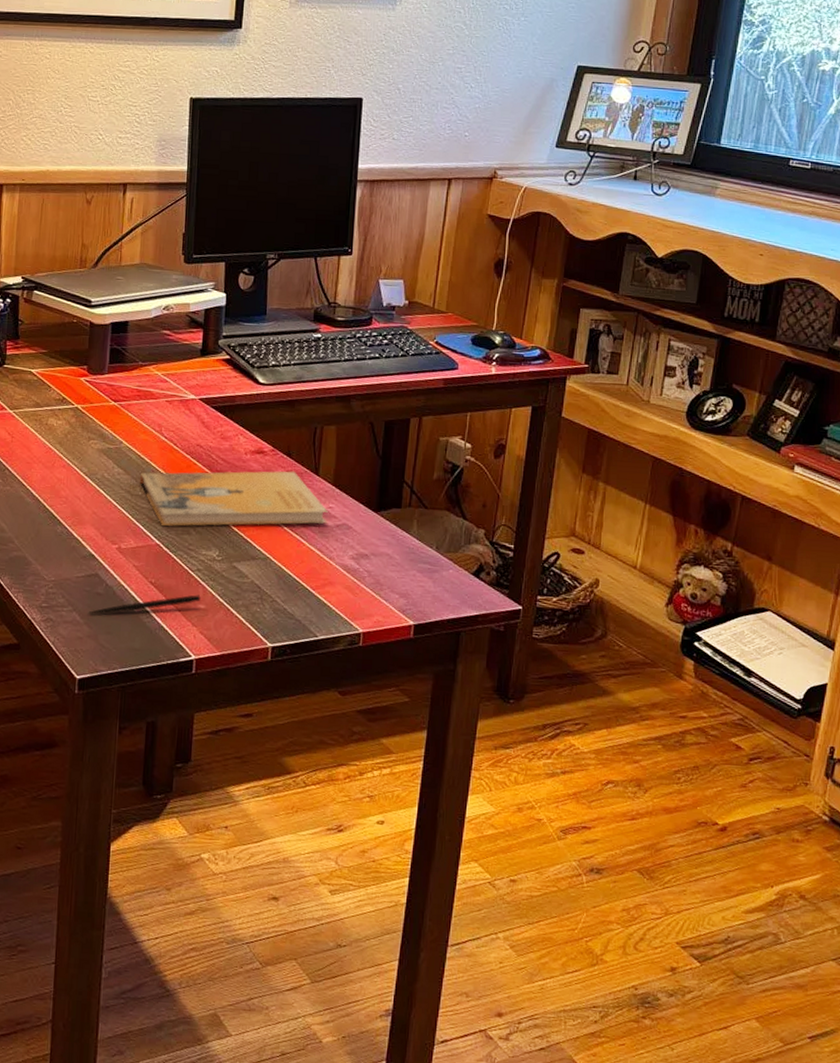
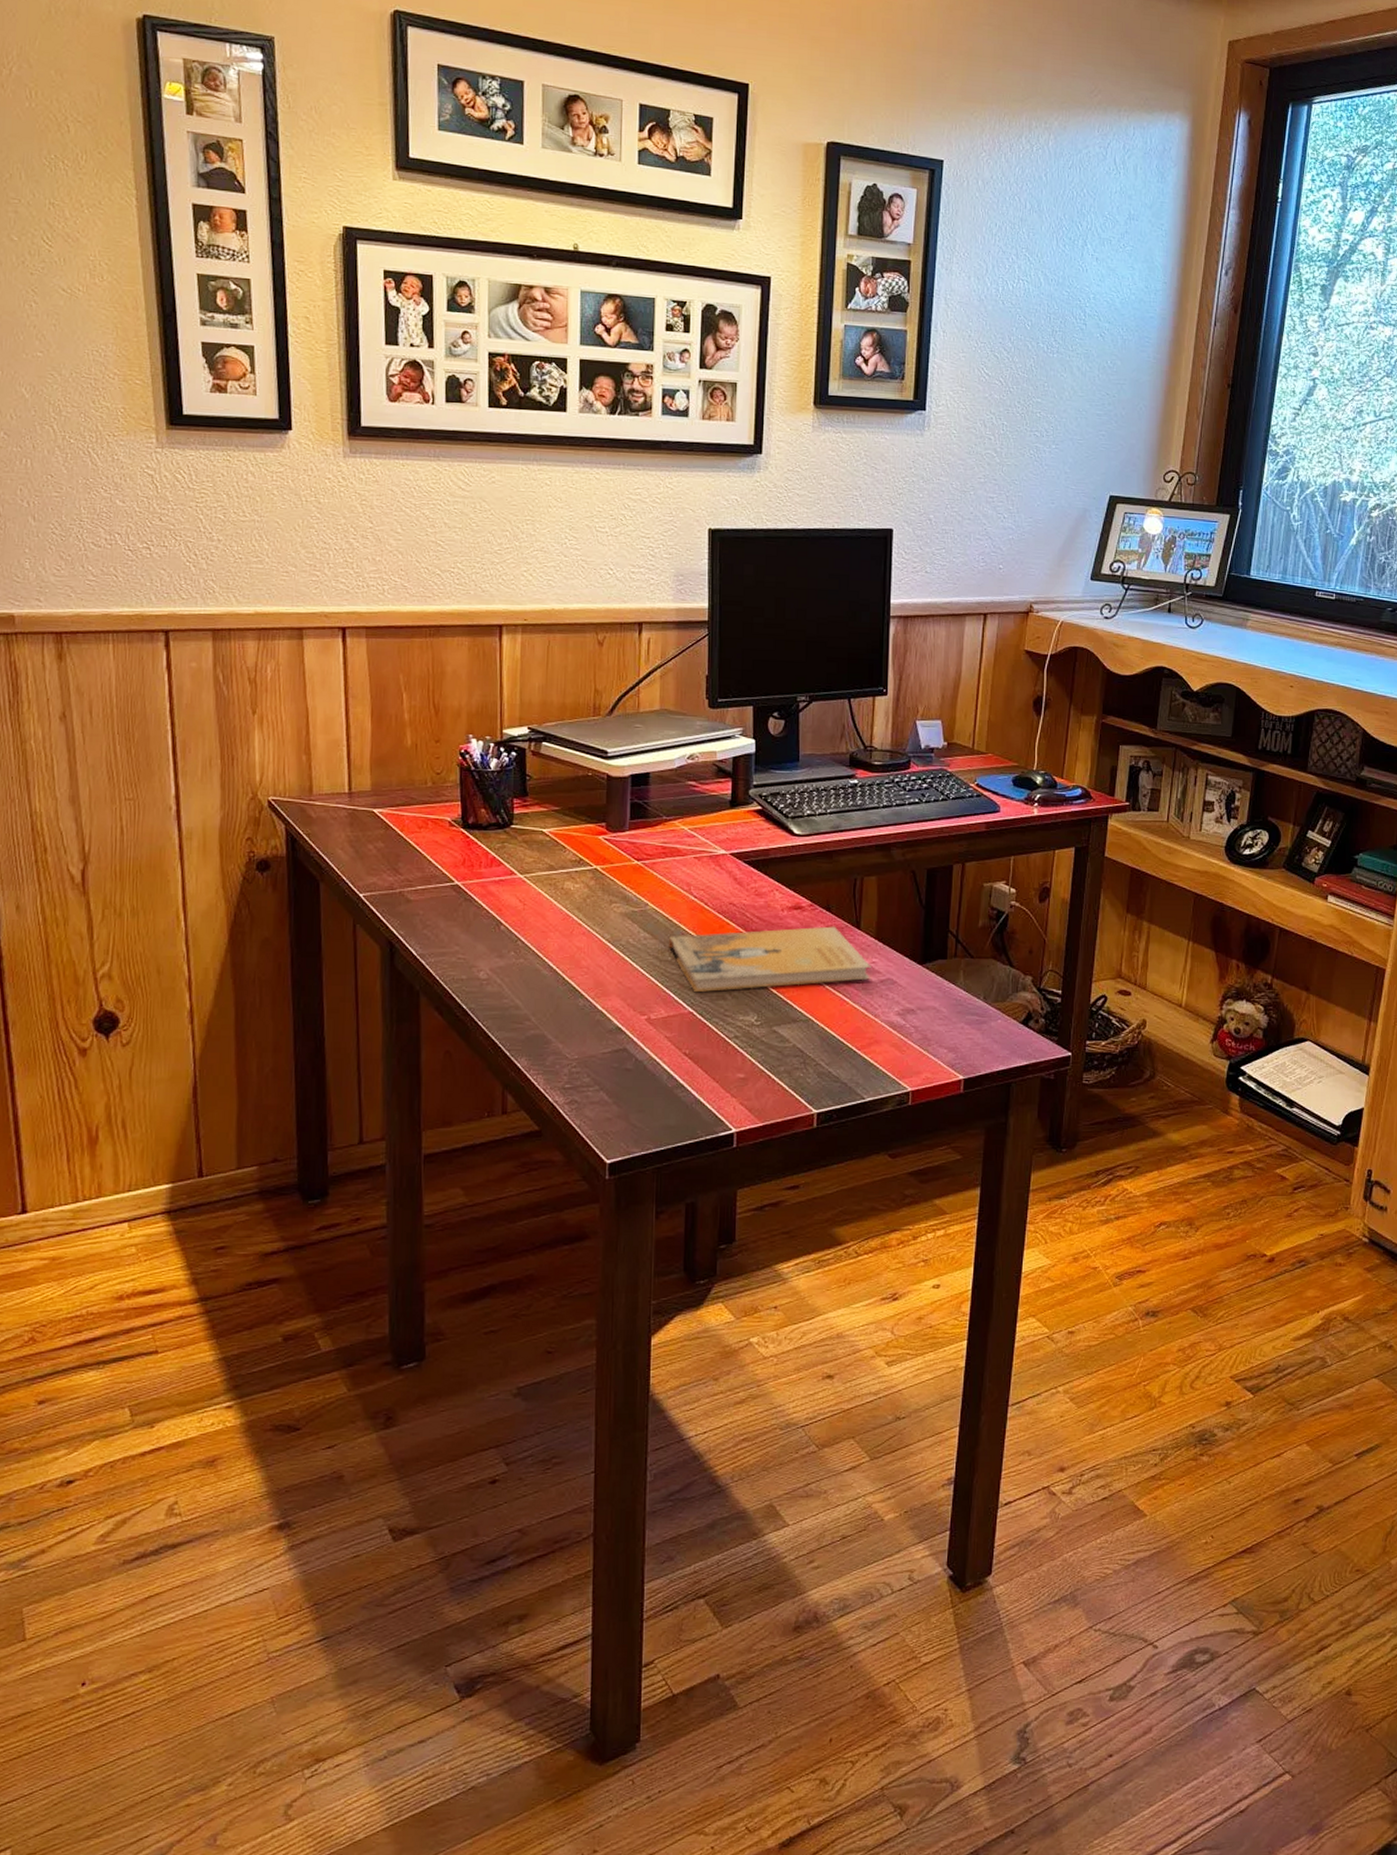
pen: present [88,595,201,614] -> none [617,1063,740,1092]

